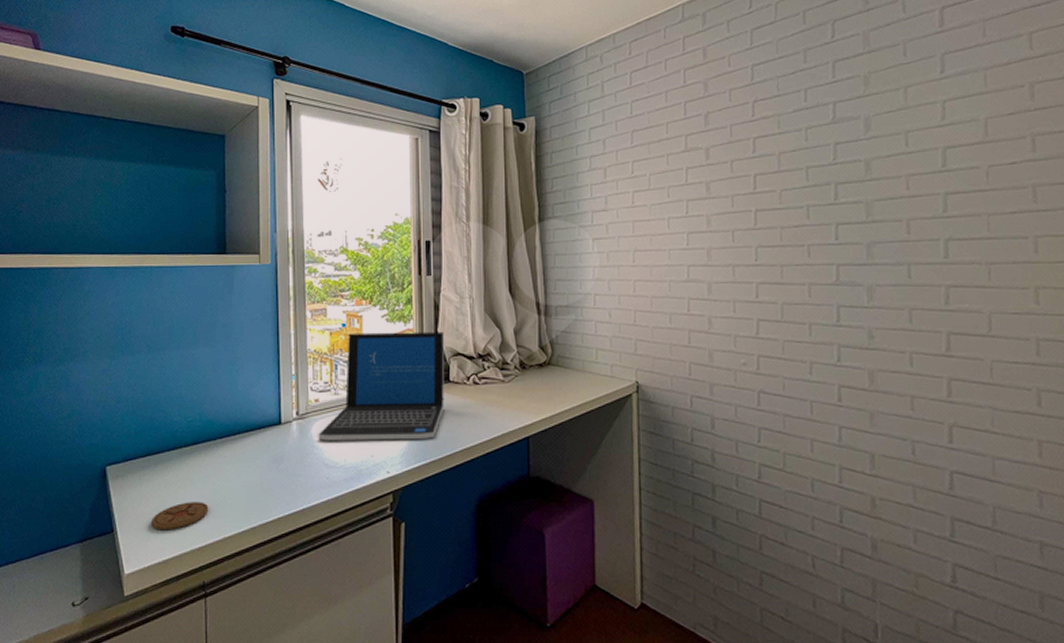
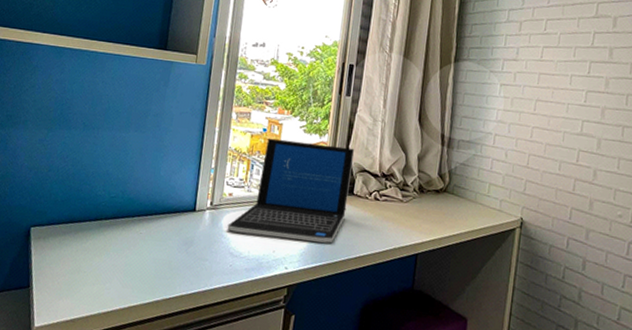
coaster: present [151,502,209,531] -> none [65,269,120,293]

